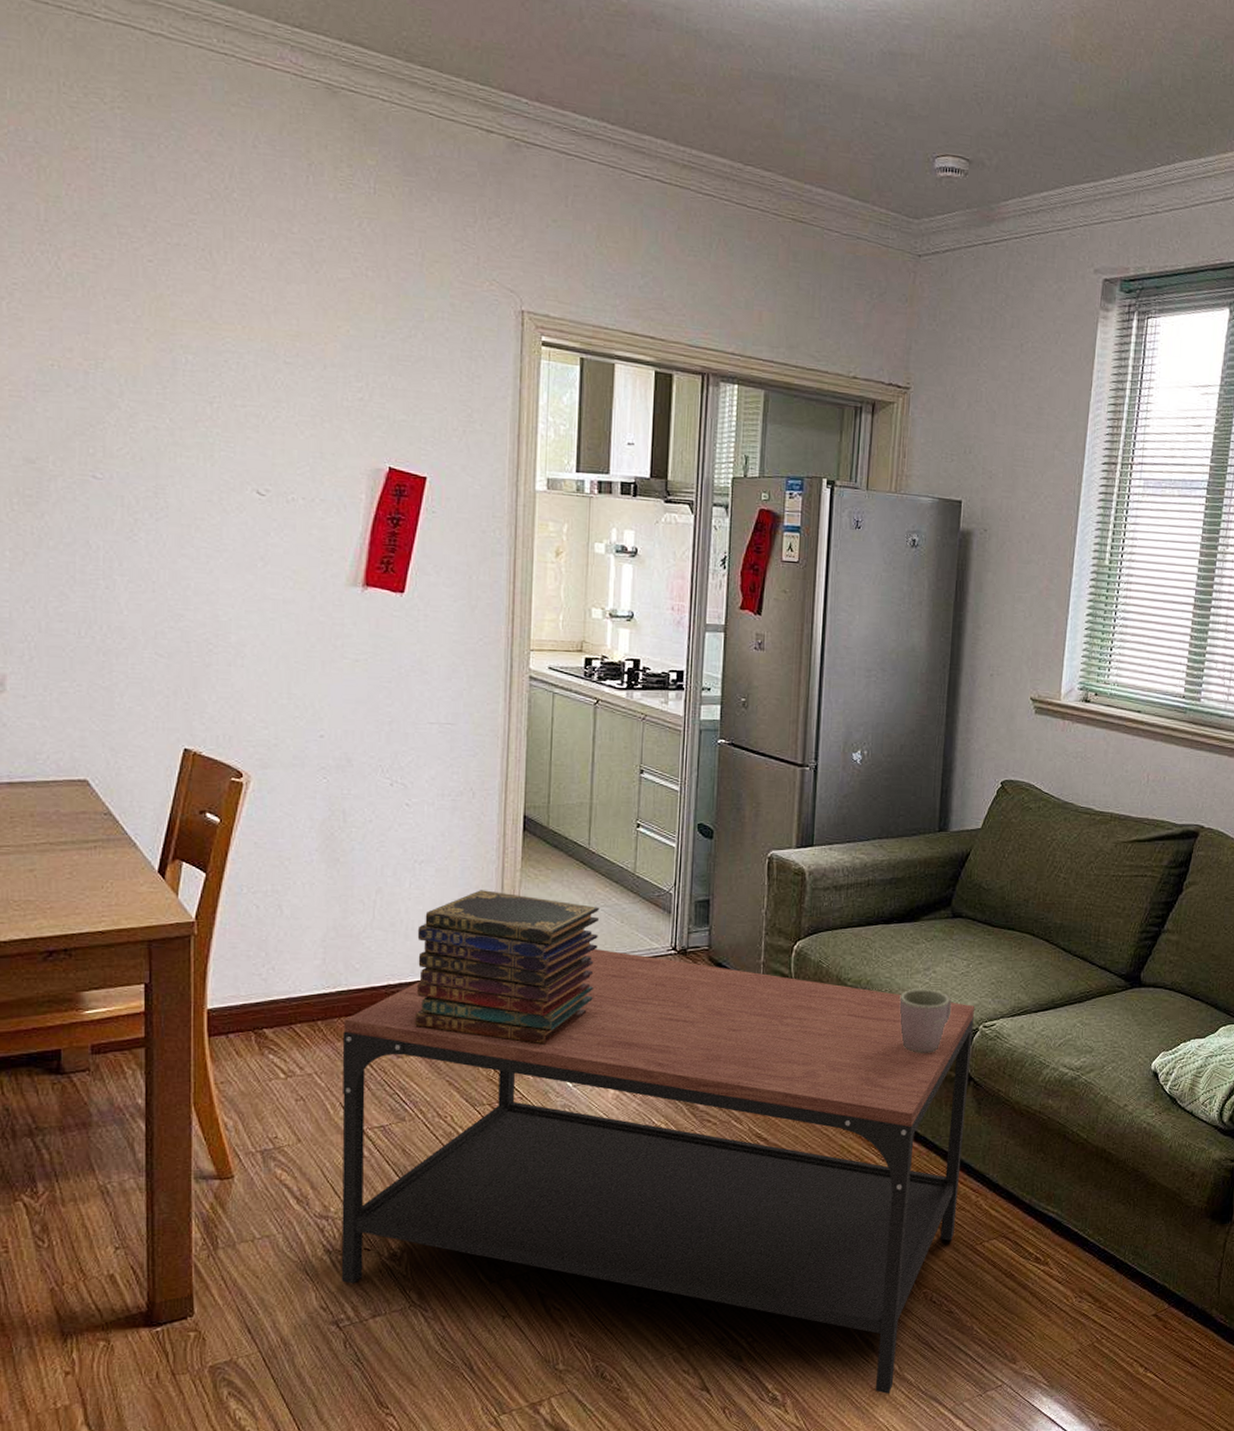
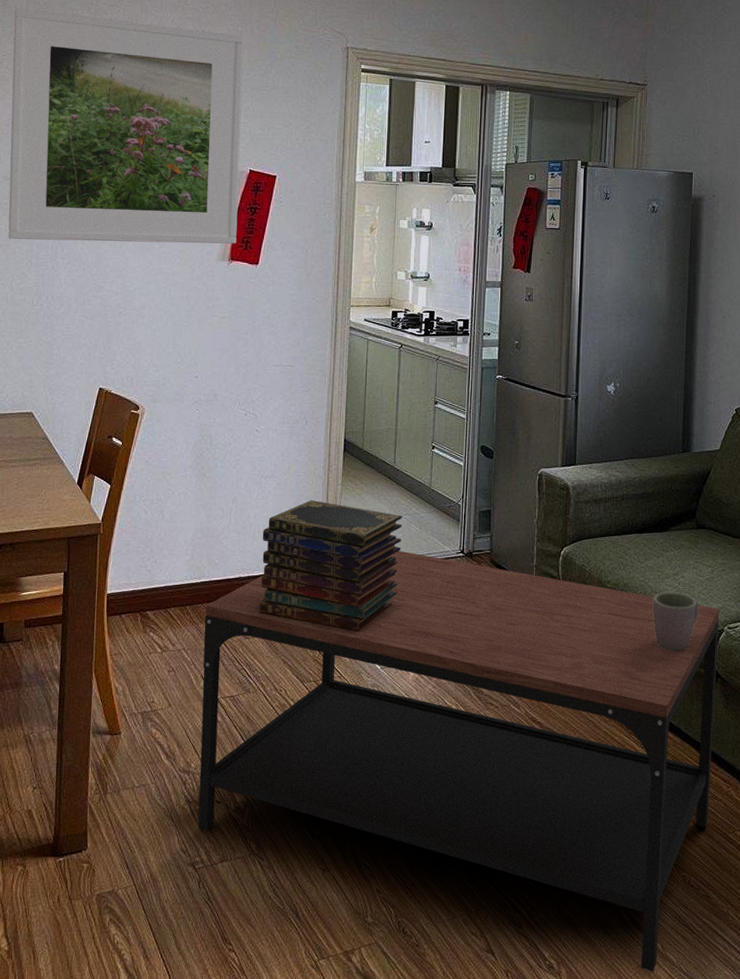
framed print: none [27,216,377,565] -> present [8,8,244,244]

